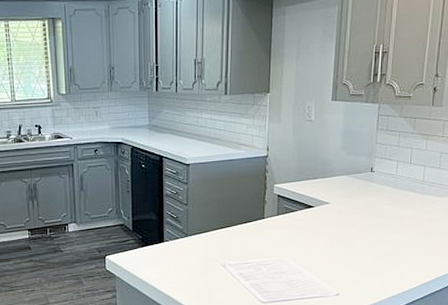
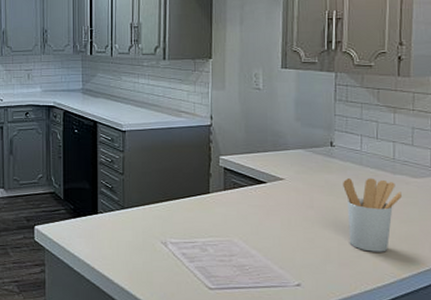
utensil holder: none [379,198,428,263] -> present [343,178,402,252]

